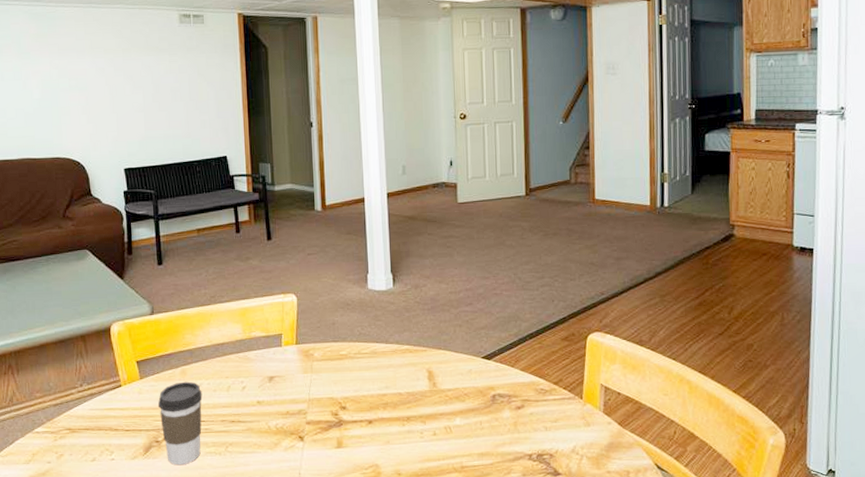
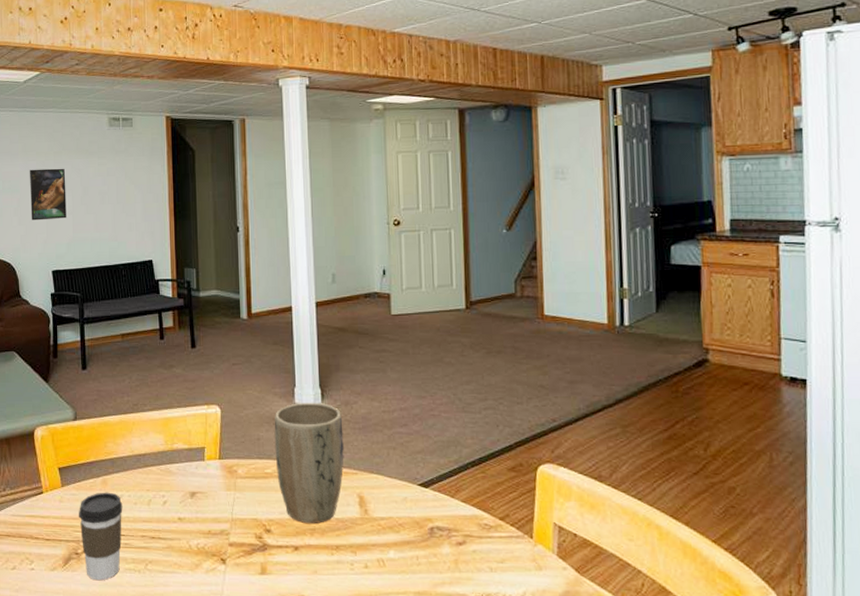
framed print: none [98,65,138,119] -> present [30,168,67,221]
plant pot: none [348,287,414,399] -> present [274,402,344,524]

